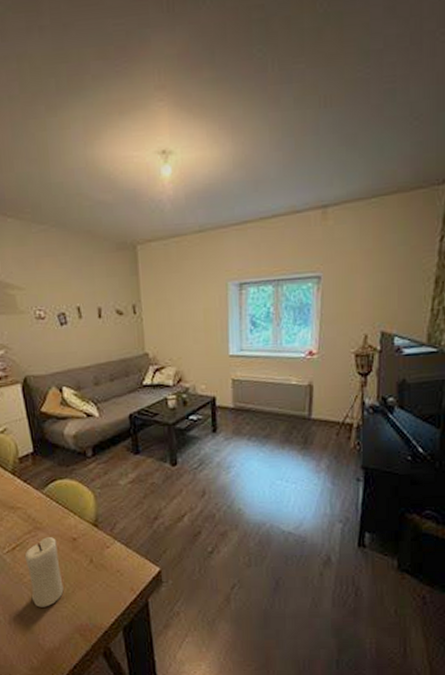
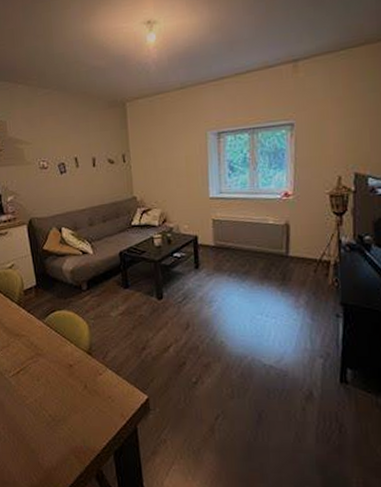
candle: present [24,537,64,607] -> none [27,363,61,428]

